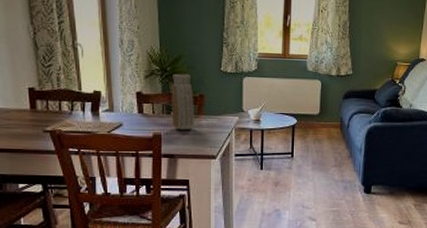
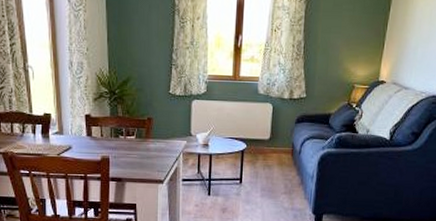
vase: present [171,73,194,130] -> none [119,96,142,154]

